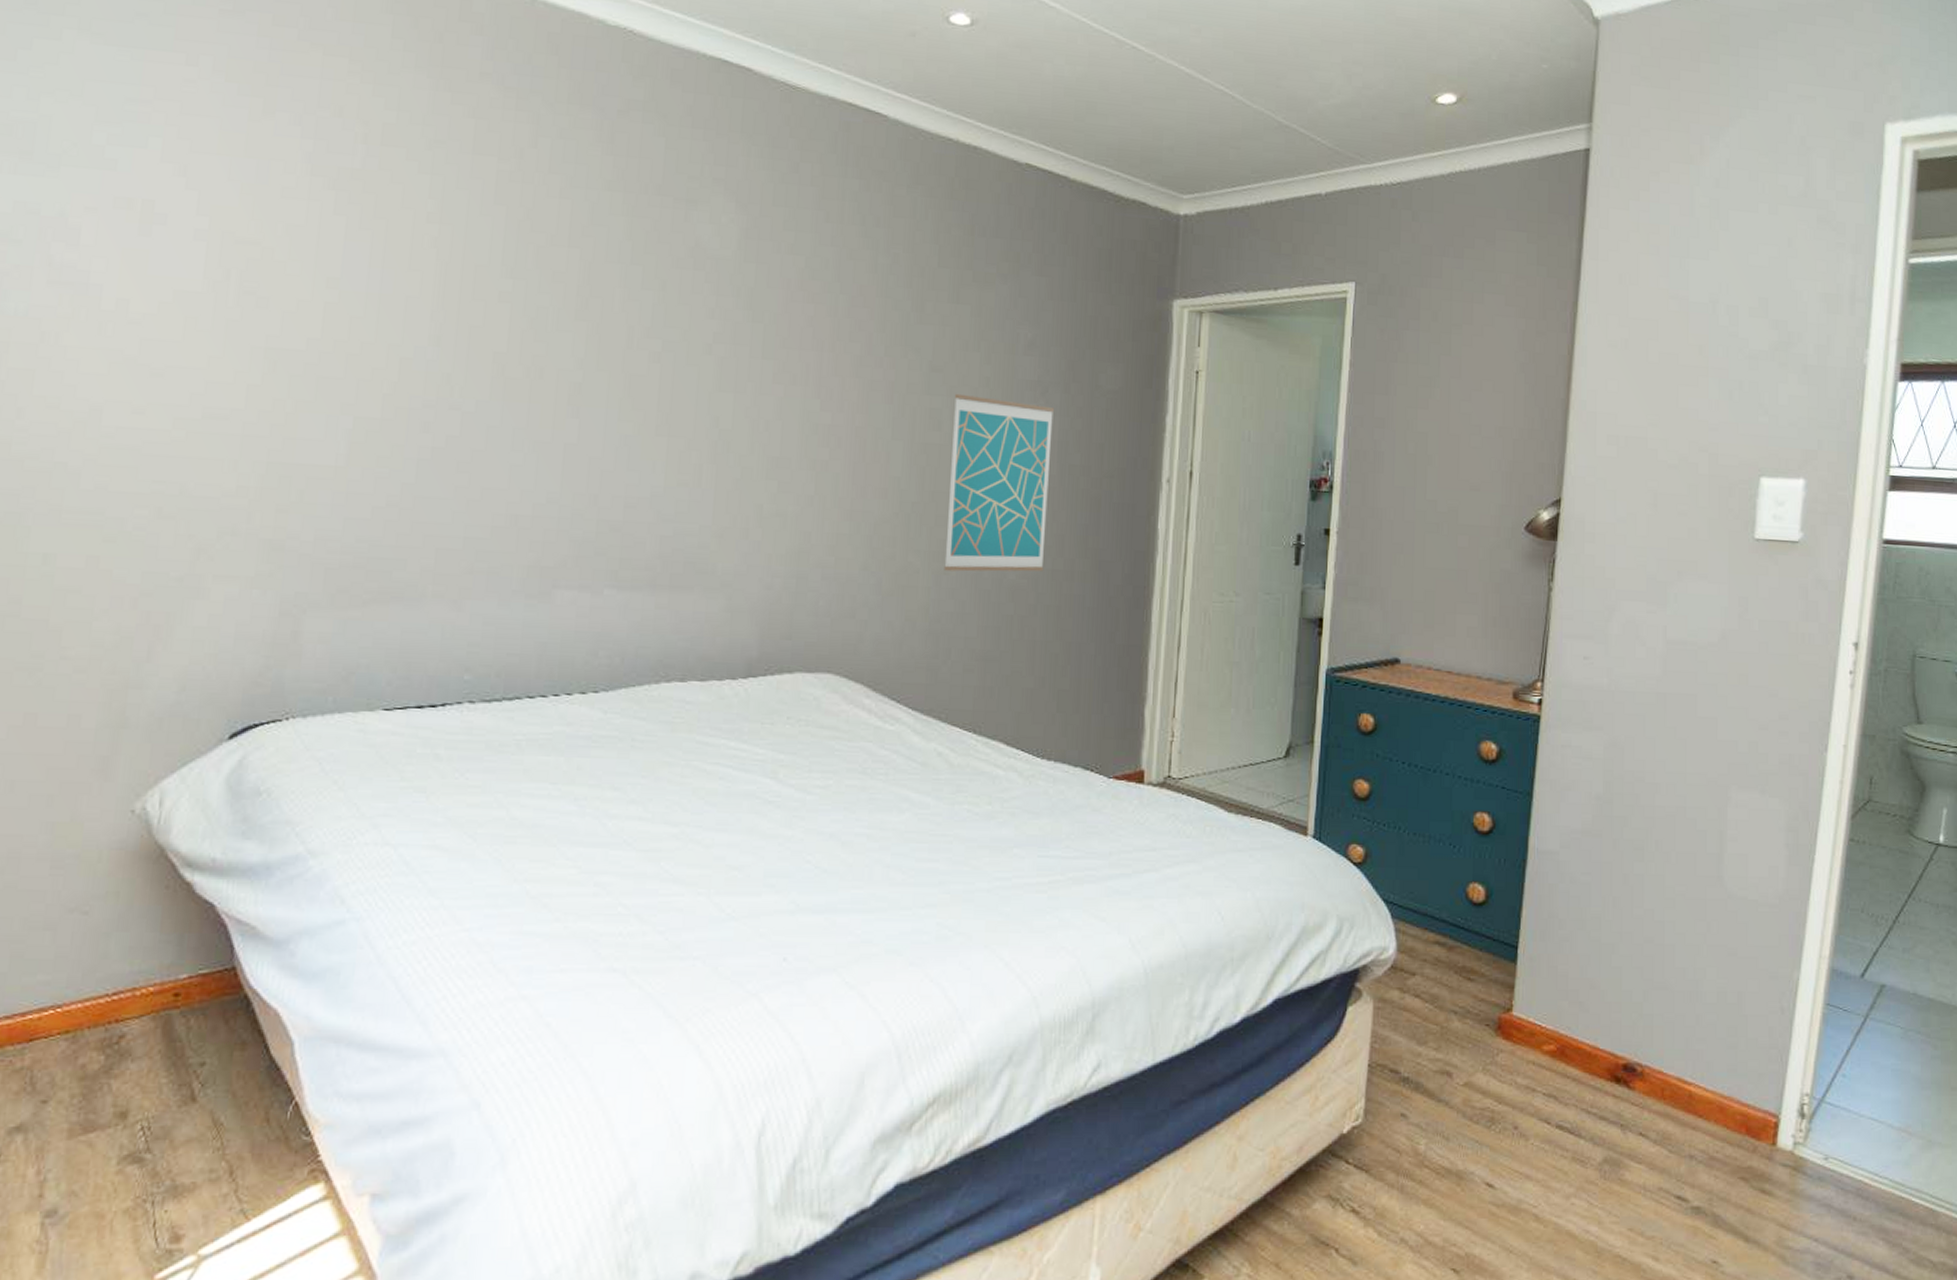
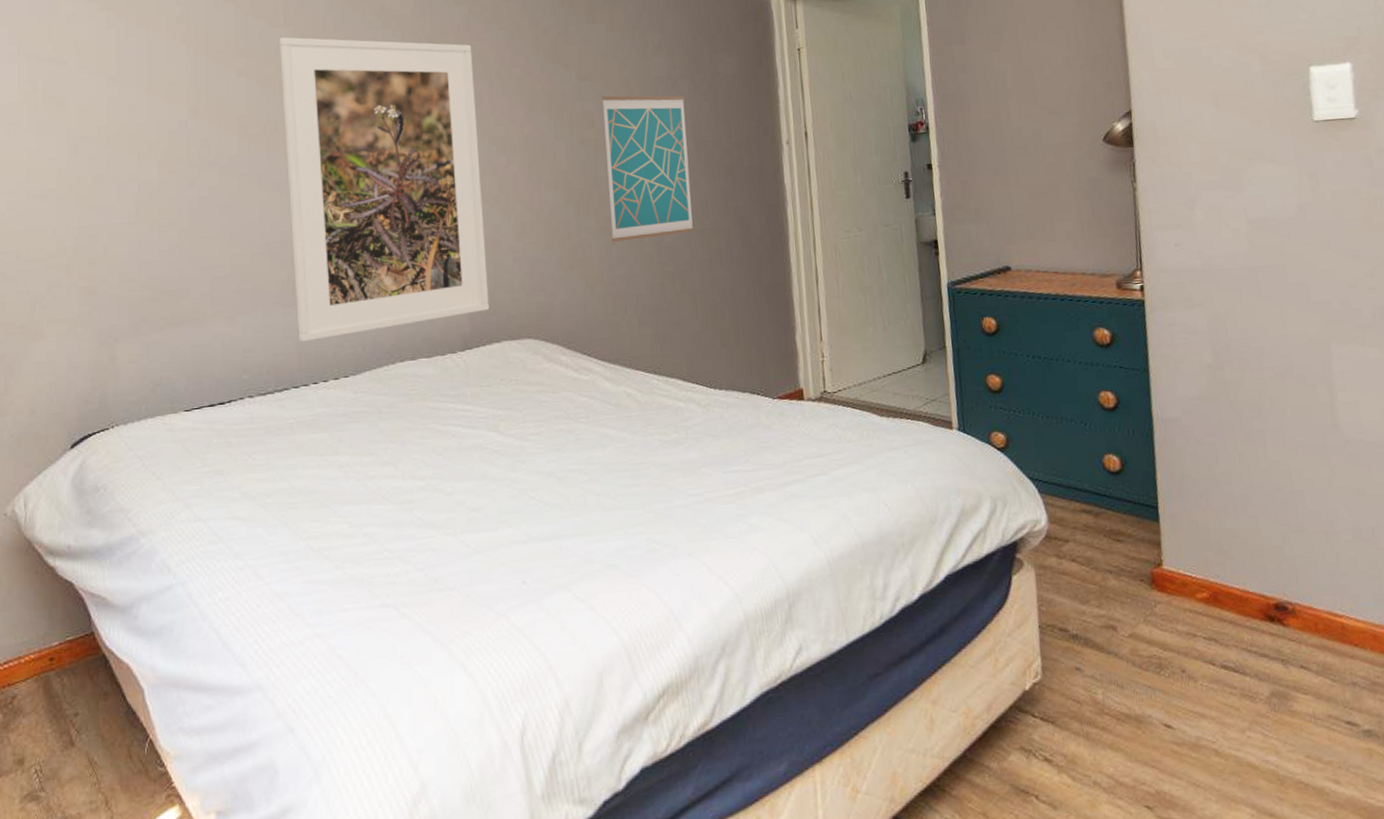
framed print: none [541,261,803,644] -> present [280,37,490,342]

